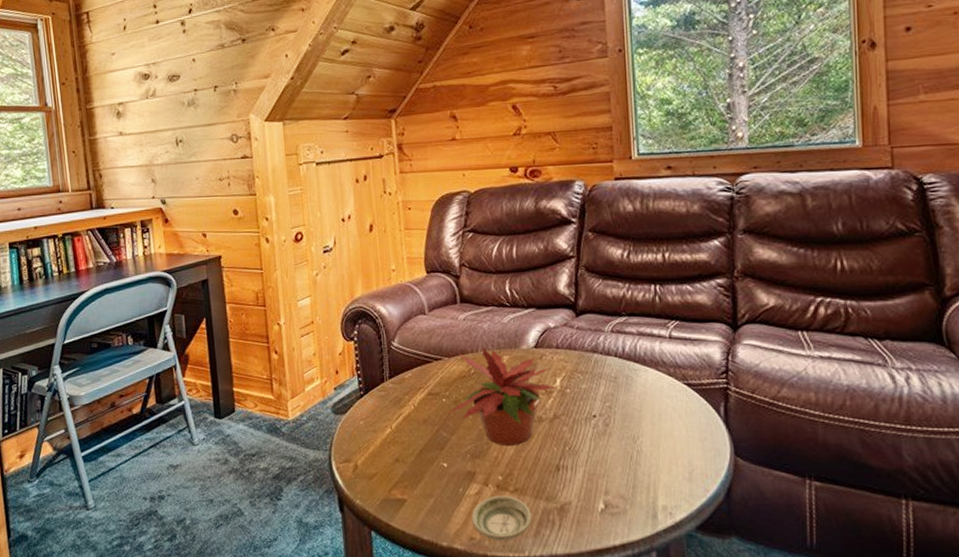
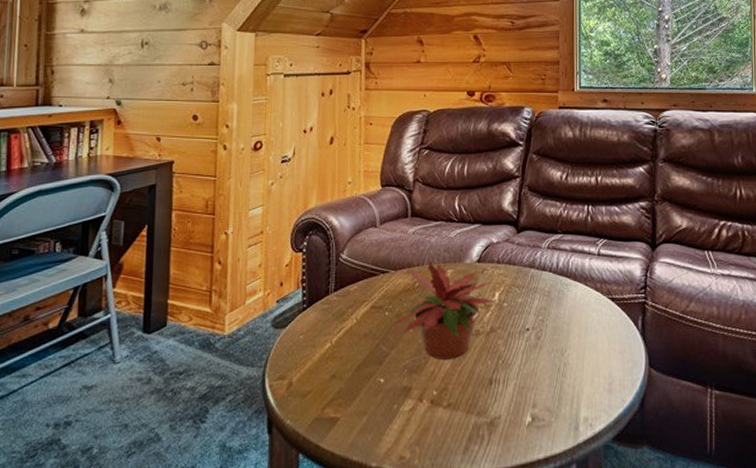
saucer: present [471,495,532,541] -> none [402,411,462,460]

